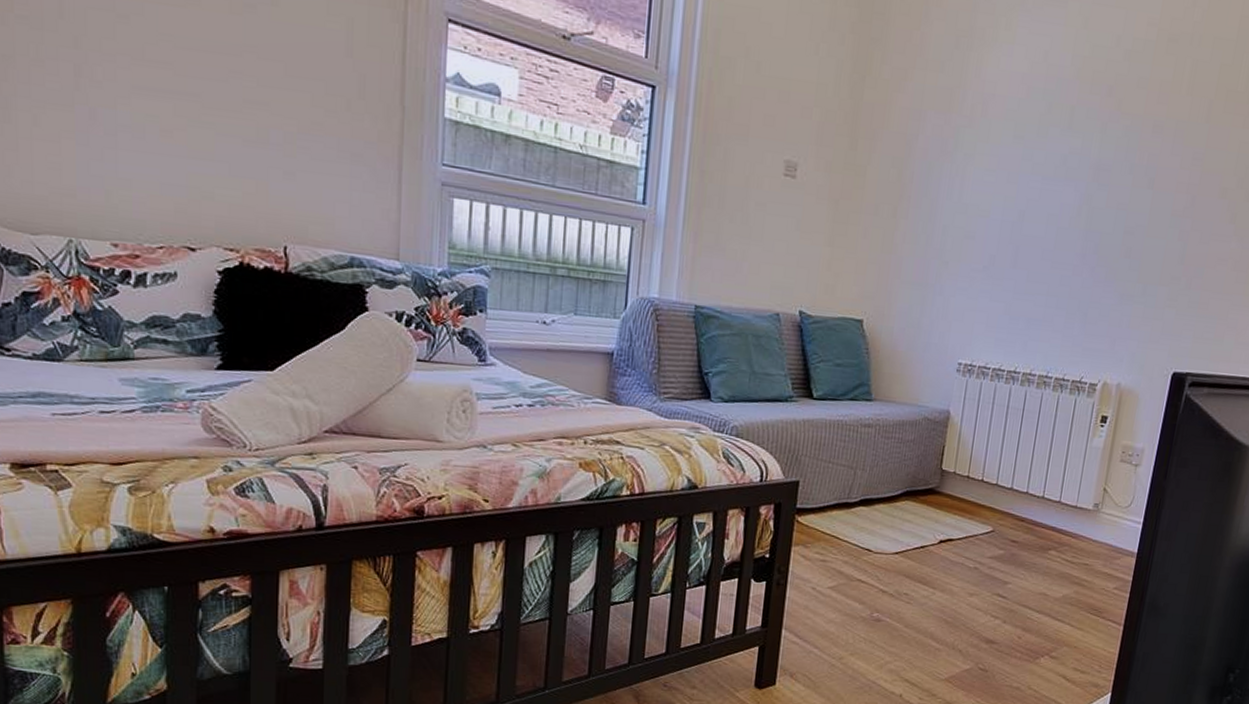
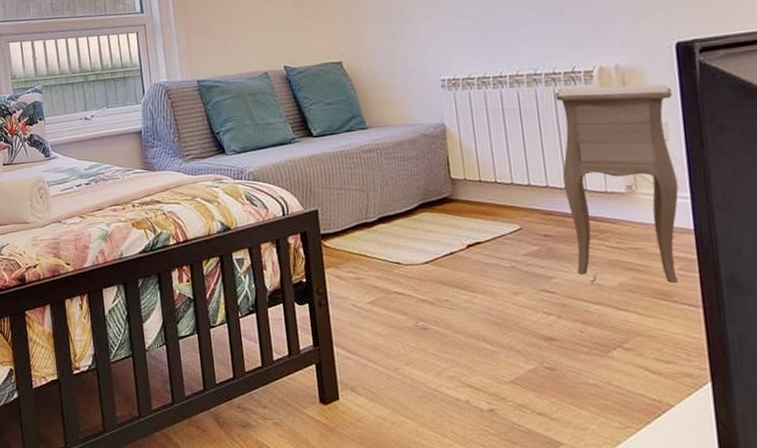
side table: none [1031,396,1157,600] -> present [555,84,679,283]

